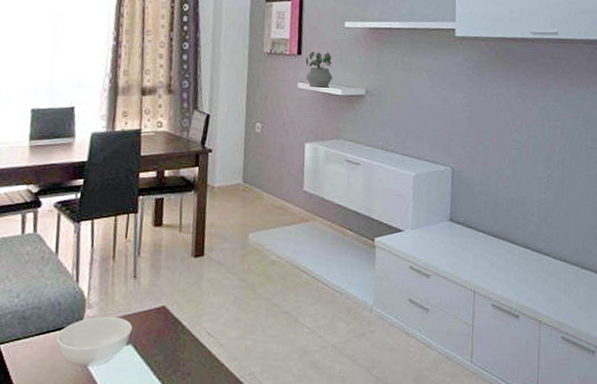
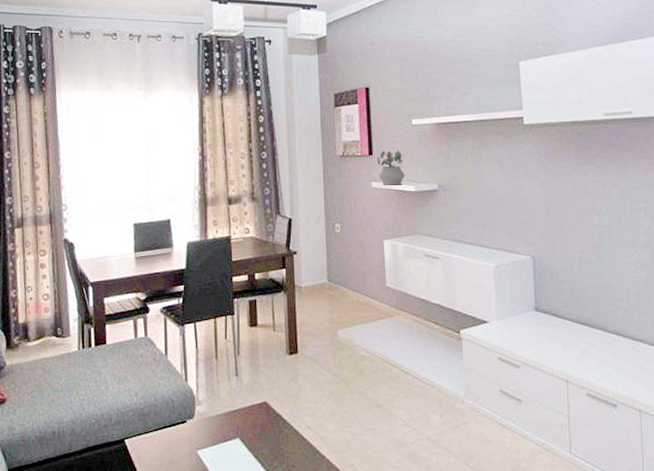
bowl: present [56,316,133,367] -> none [173,412,239,460]

